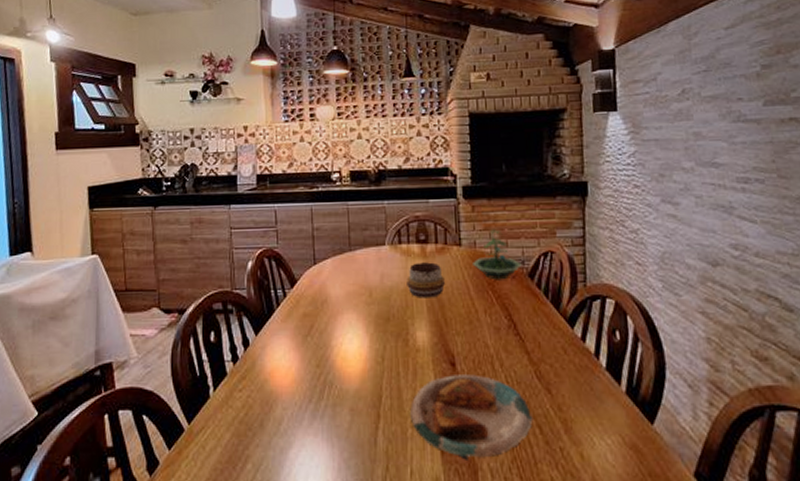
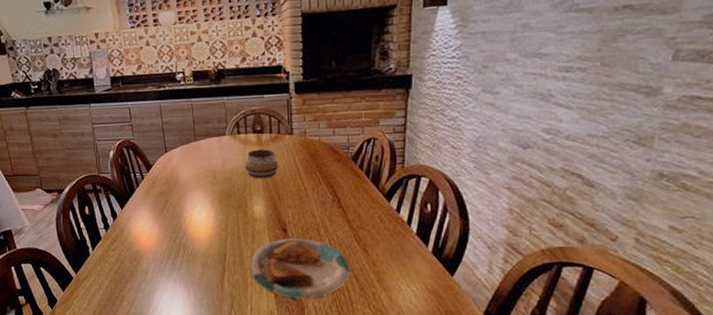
terrarium: present [473,229,522,280] -> none [303,120,347,163]

